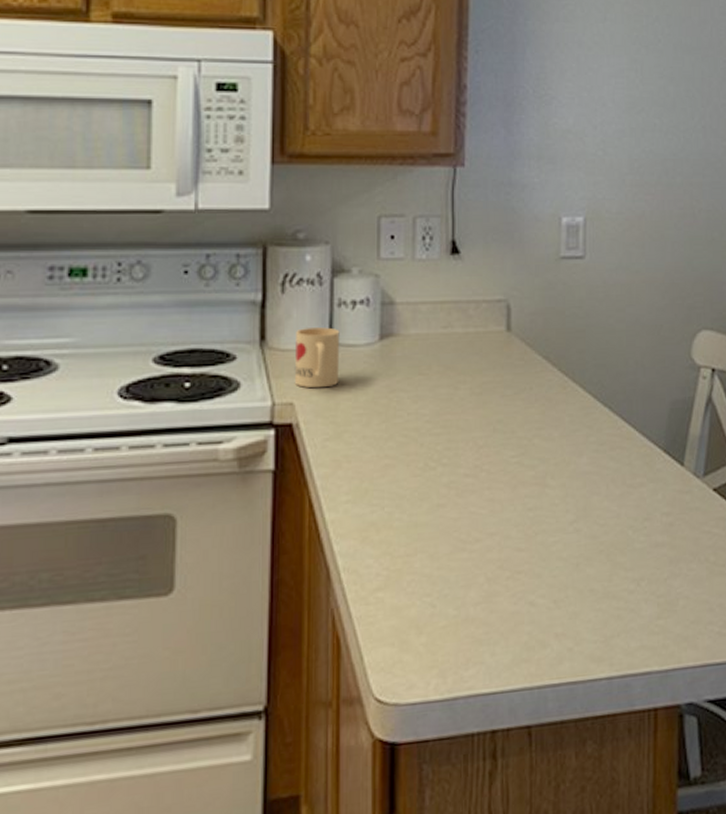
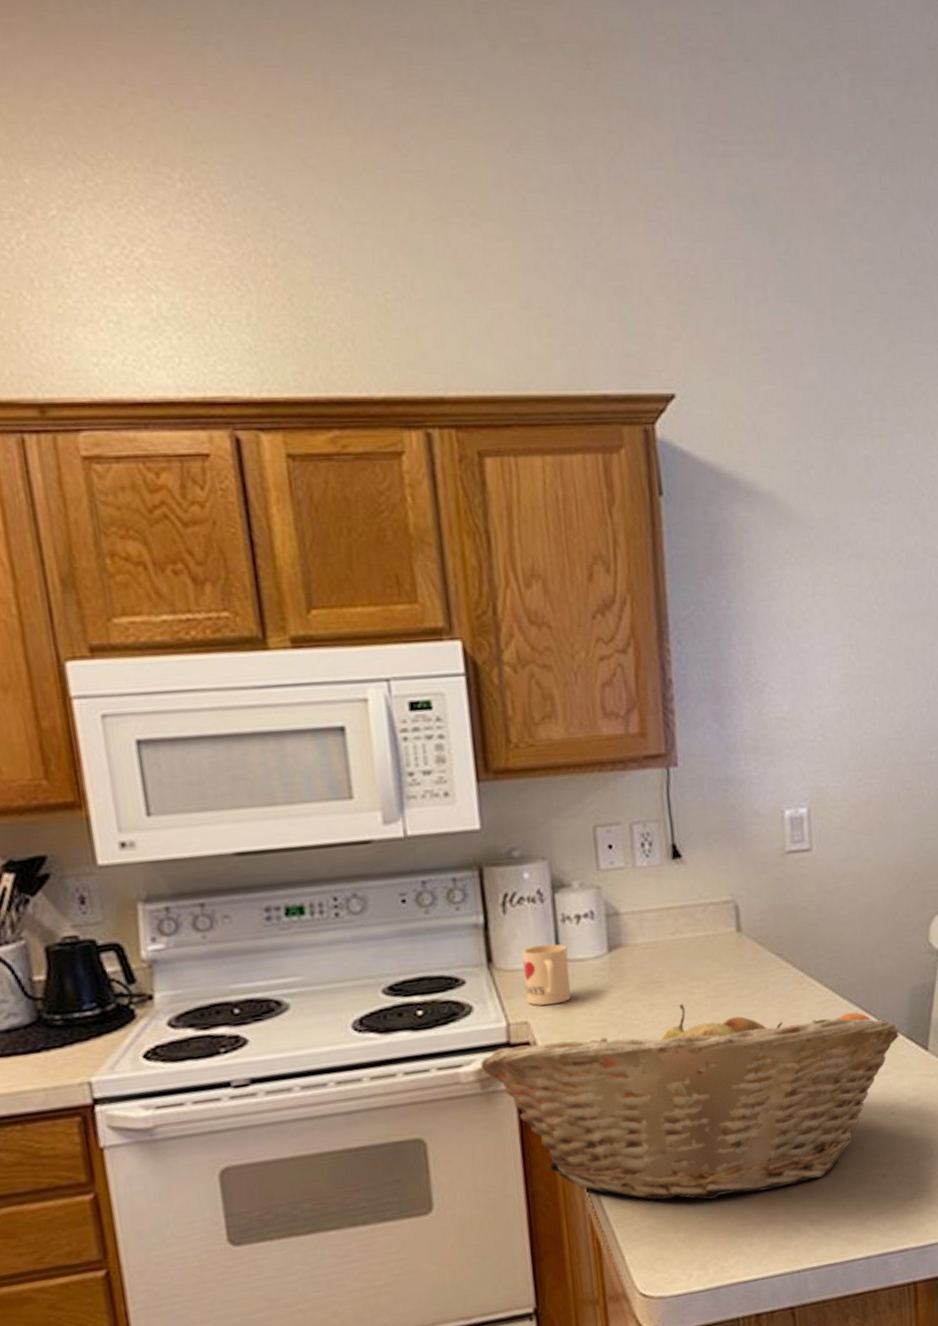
fruit basket: none [241,398,656,603] -> present [480,1004,899,1200]

